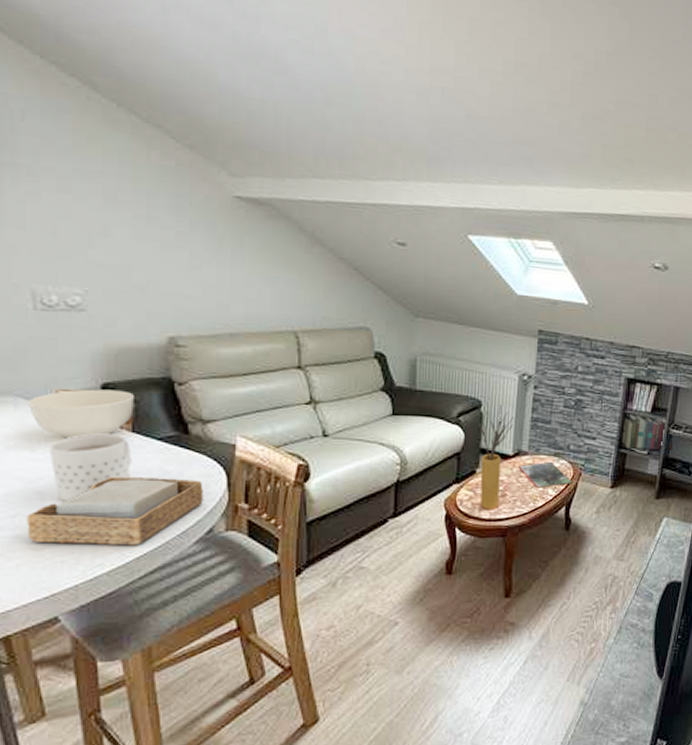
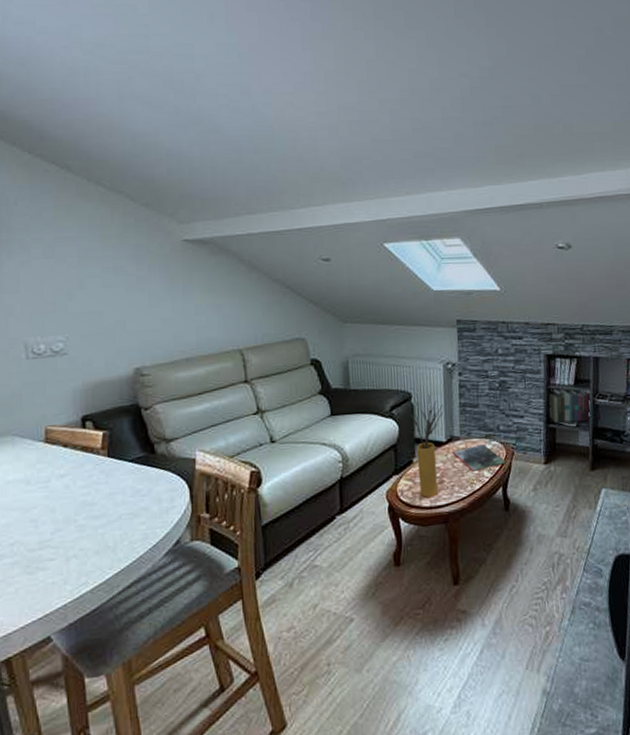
bowl: present [27,389,134,439] -> none [22,420,109,469]
napkin holder: present [27,476,203,546] -> none [23,495,170,568]
mug: present [48,433,132,502] -> none [40,460,109,527]

